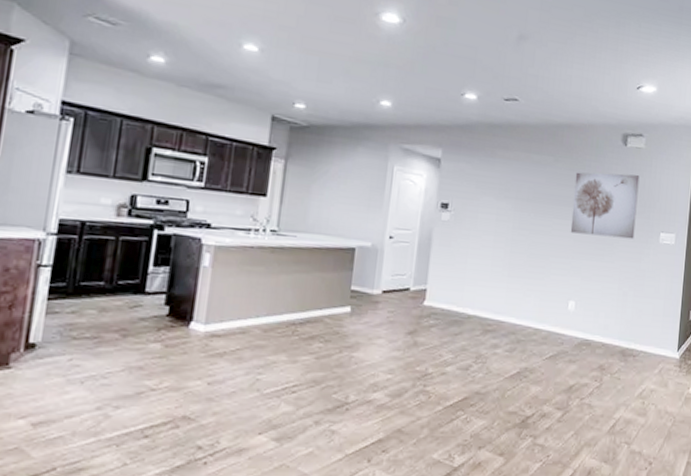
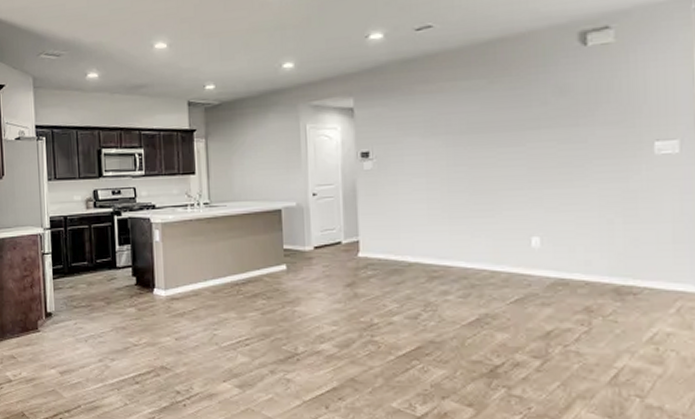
wall art: present [570,172,640,240] -> none [519,77,614,160]

